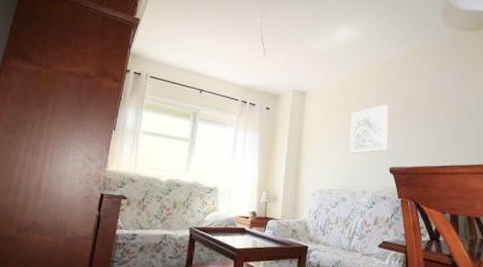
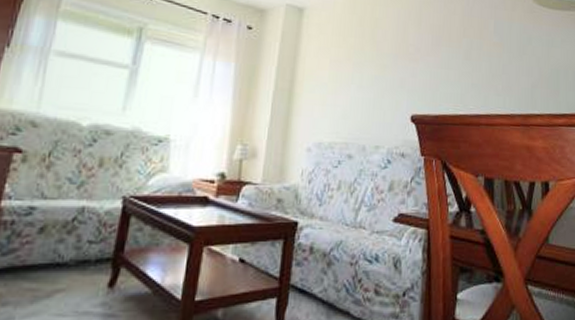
wall art: present [349,104,388,154] -> none [359,31,412,96]

